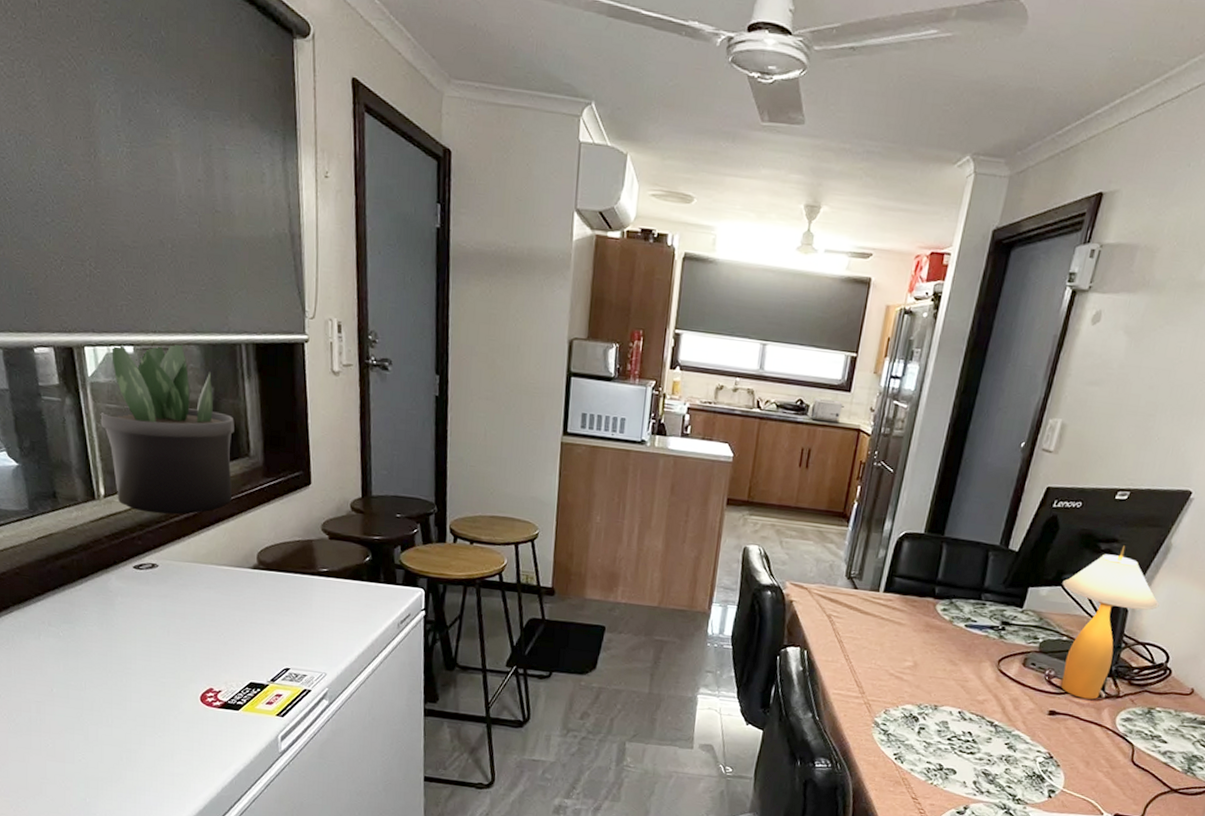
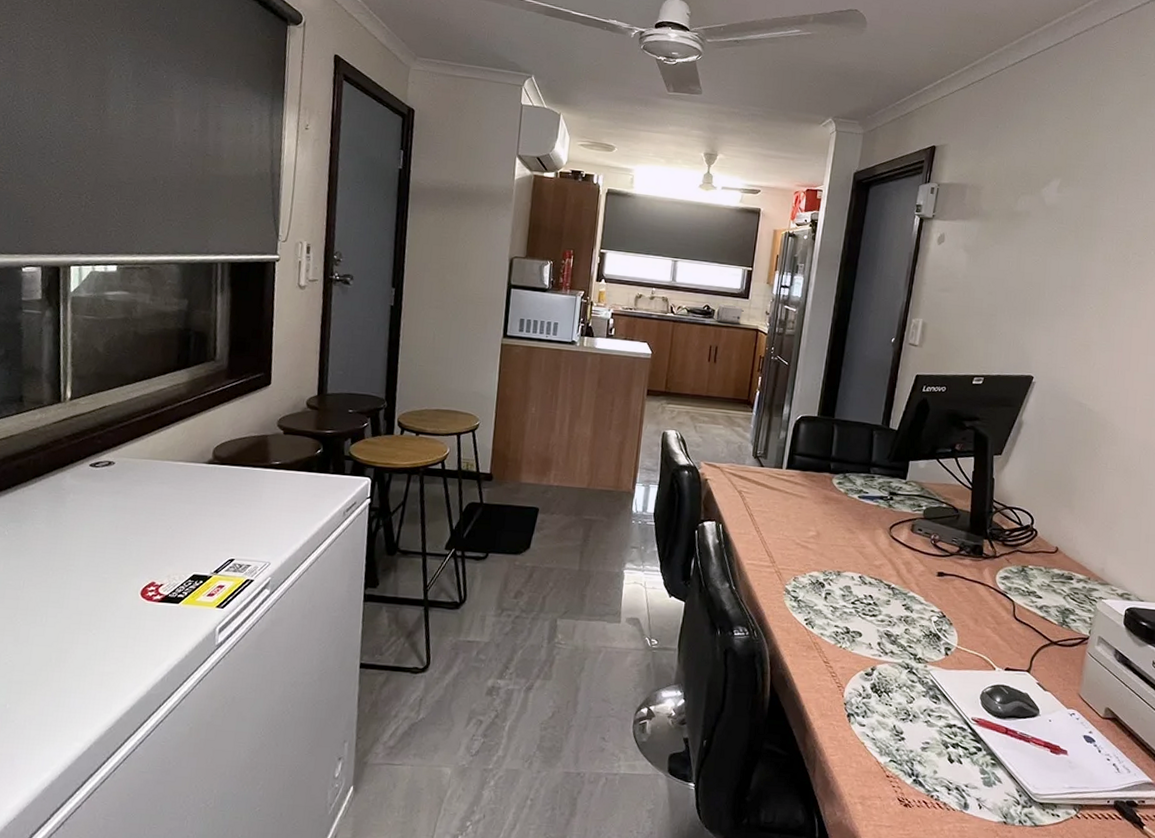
planter: present [100,342,234,515] -> none [76,262,204,415]
table lamp: present [1060,545,1160,700] -> none [937,423,1020,561]

